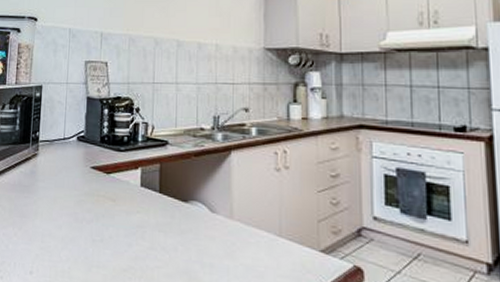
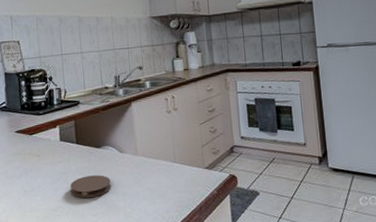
coaster: none [146,234,196,263] -> present [70,175,111,199]

